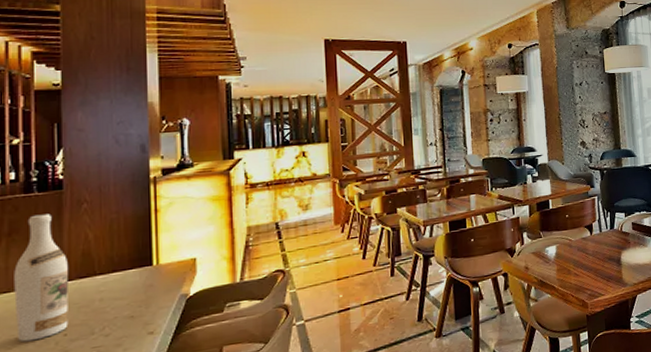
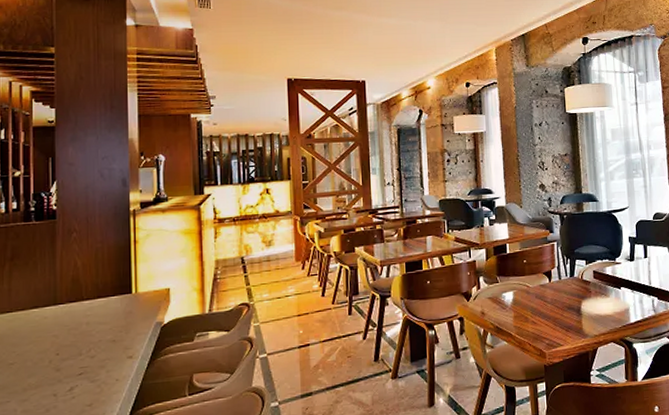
wine bottle: present [14,213,69,342] -> none [15,241,60,359]

